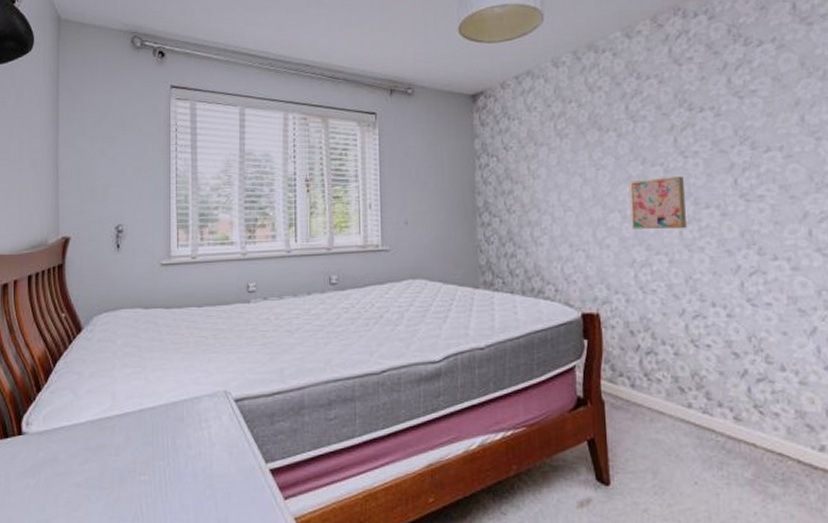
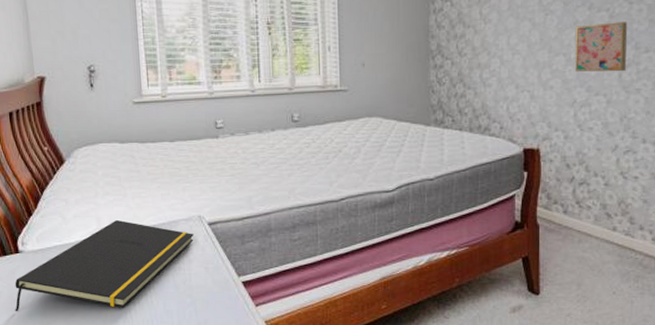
notepad: none [10,396,218,506] -> present [14,220,194,312]

